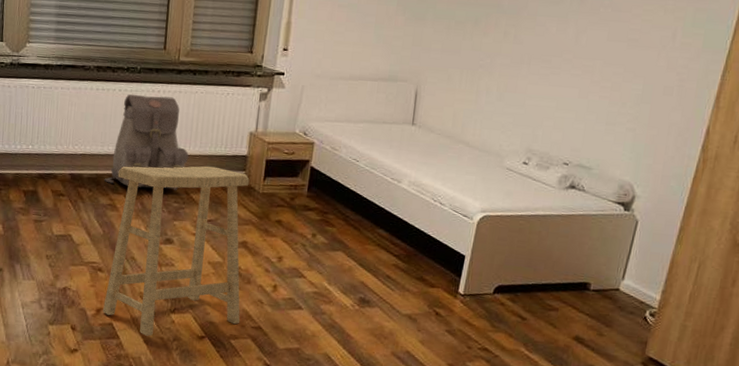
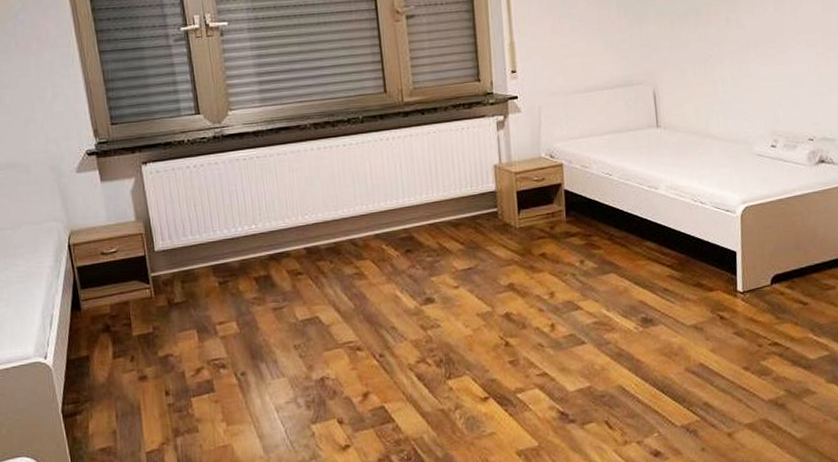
stool: present [103,165,250,336] -> none [358,209,524,412]
backpack: present [104,94,189,191] -> none [344,142,434,250]

